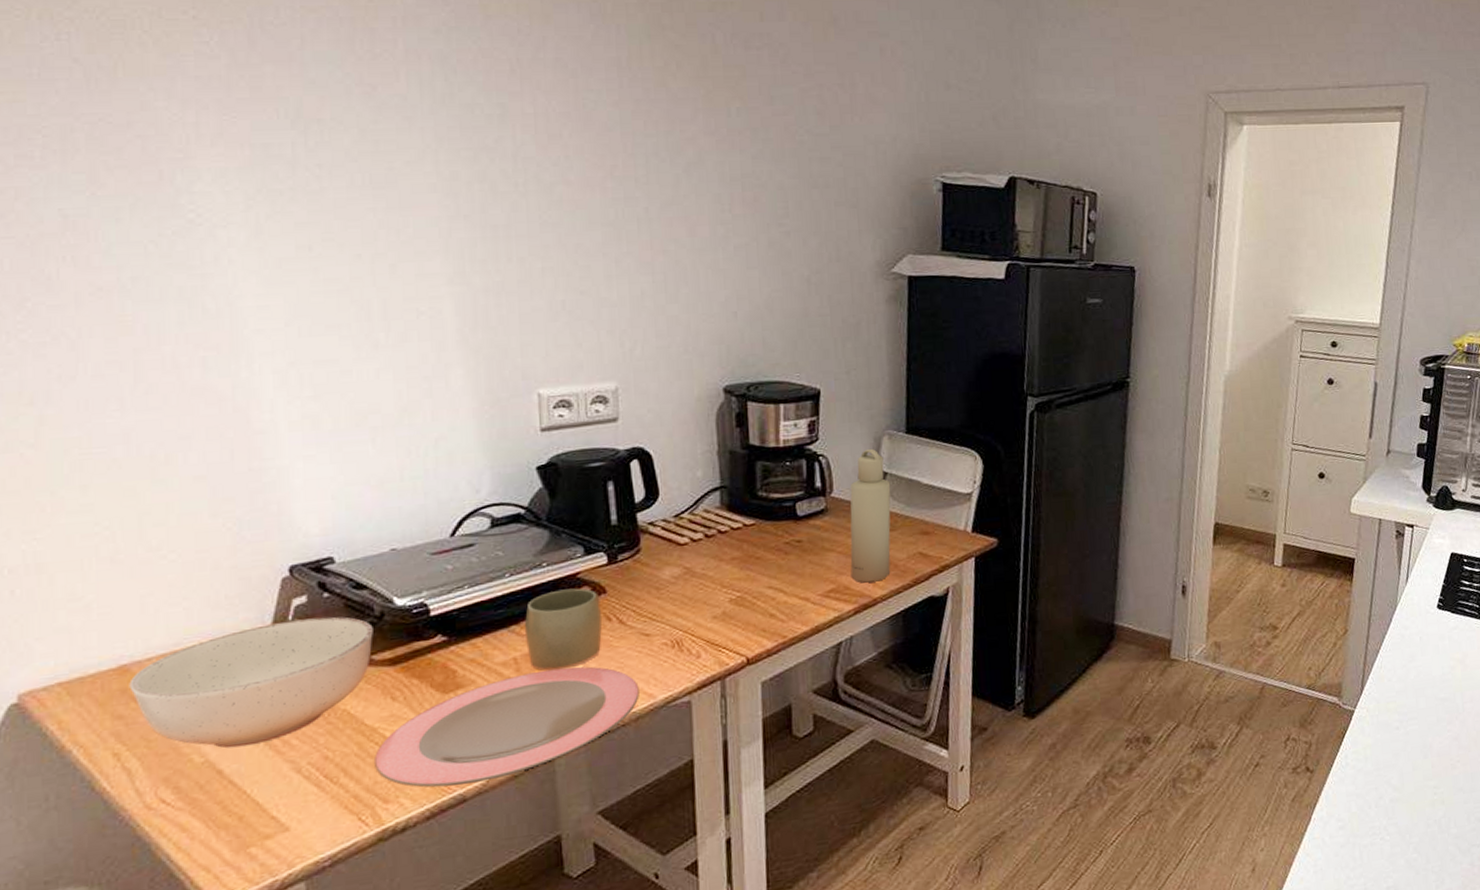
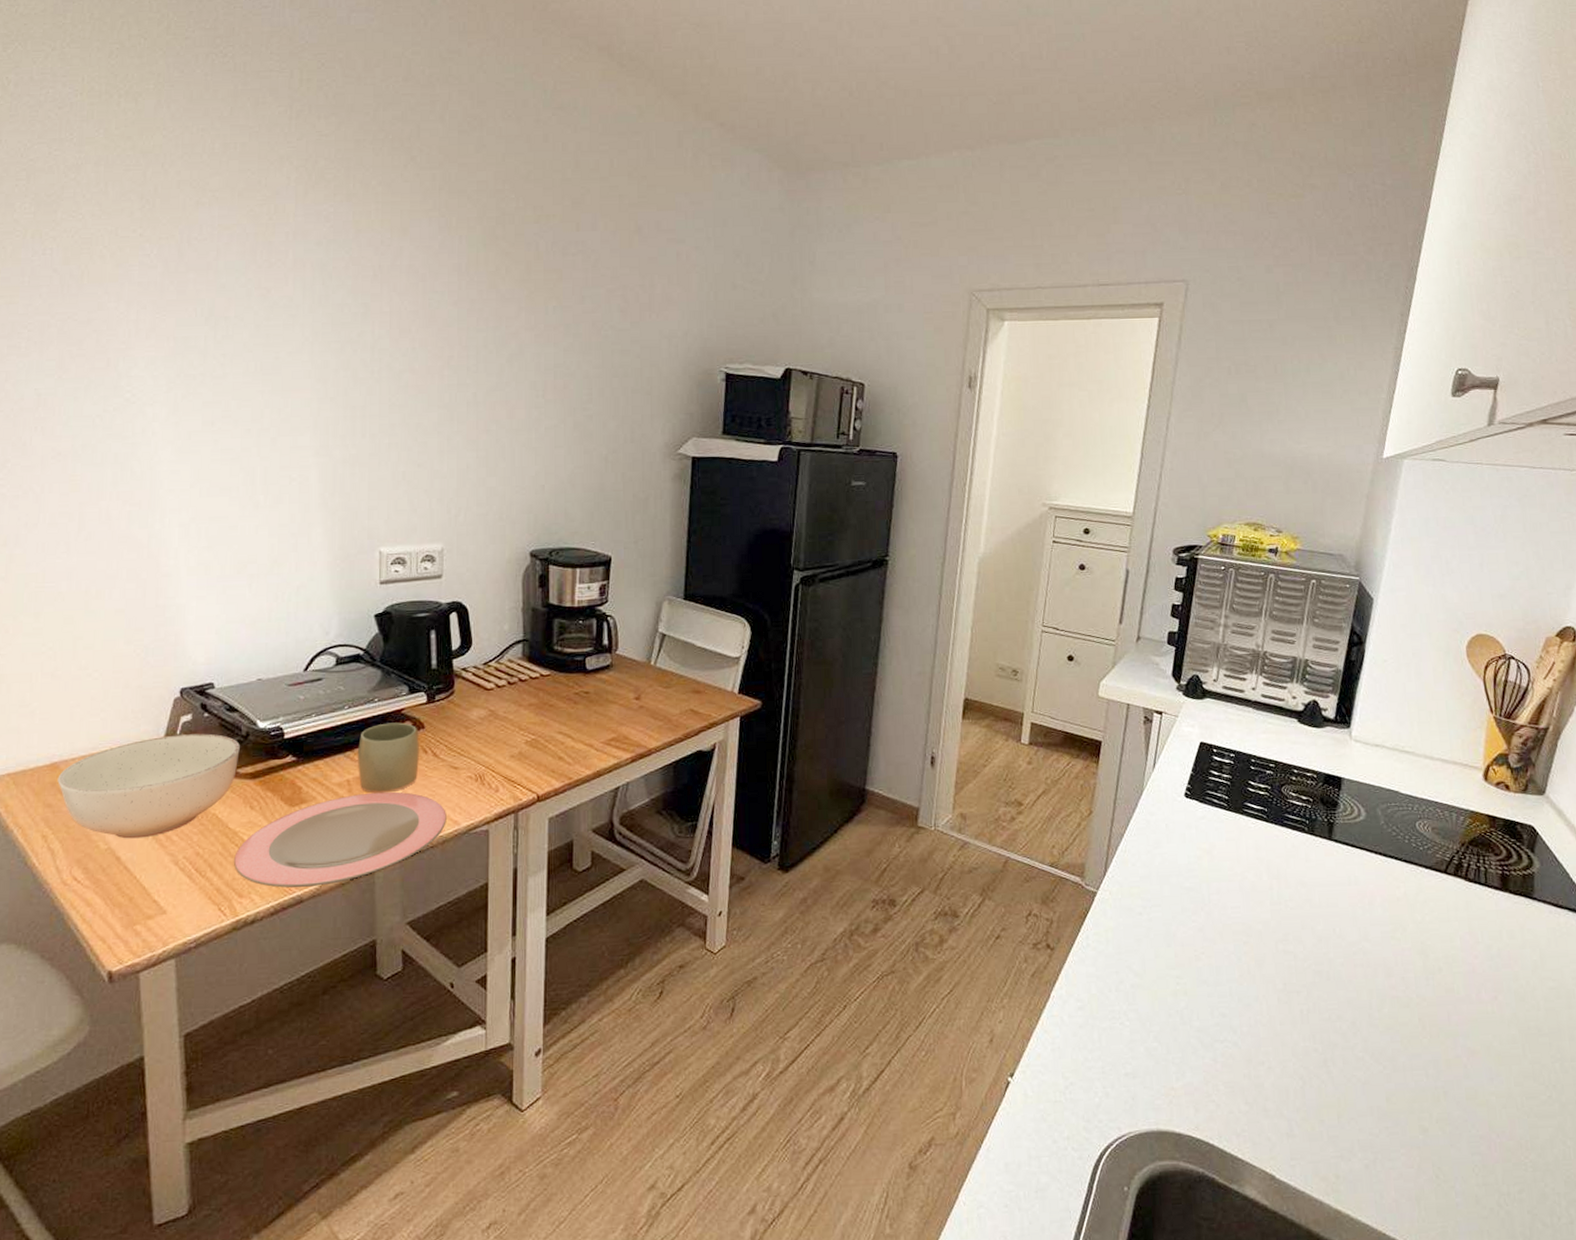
bottle: present [850,448,891,583] -> none [630,612,669,734]

